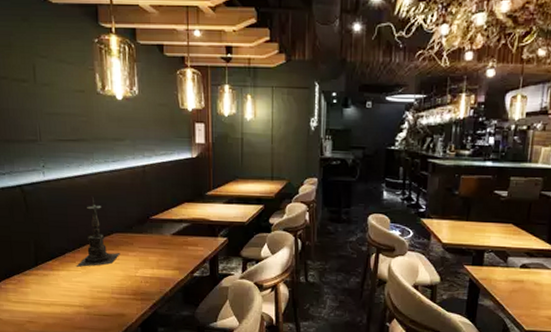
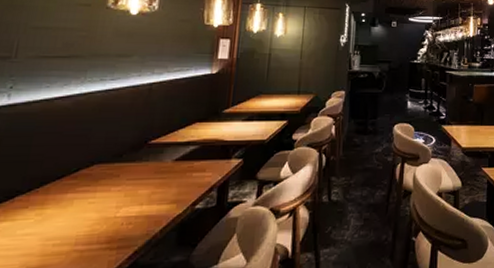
candle holder: present [76,197,120,267] -> none [27,122,99,213]

